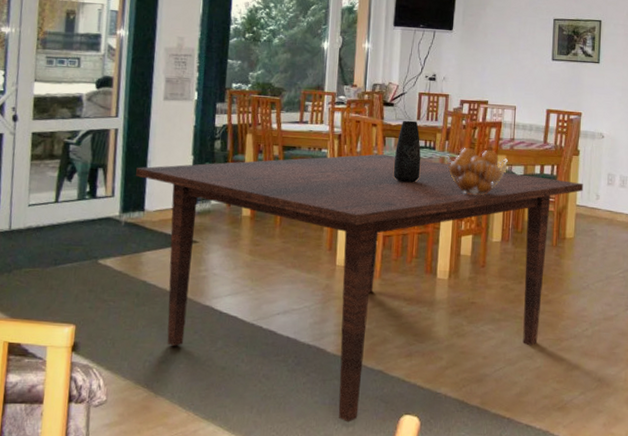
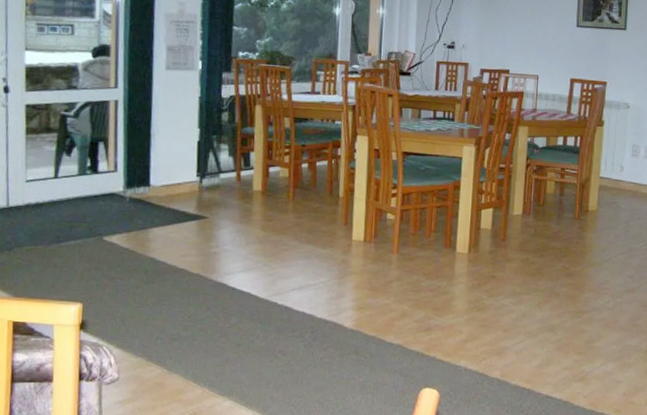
table: present [136,154,584,422] -> none [139,126,608,396]
vase: present [393,120,421,183] -> none [410,90,440,156]
fruit basket: present [446,147,508,195] -> none [466,118,530,168]

